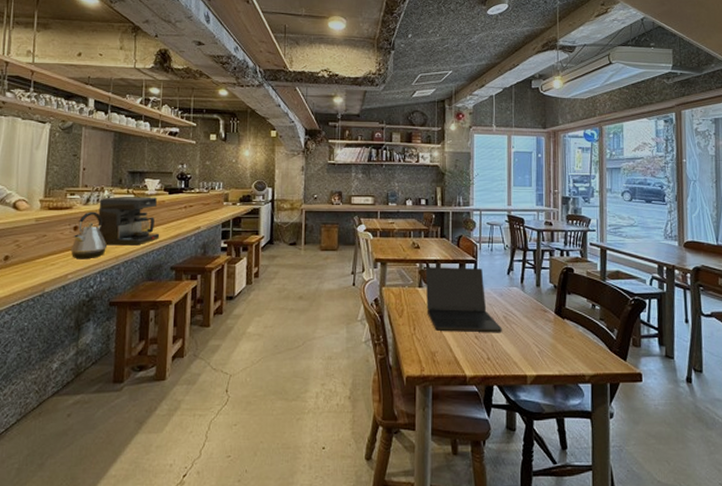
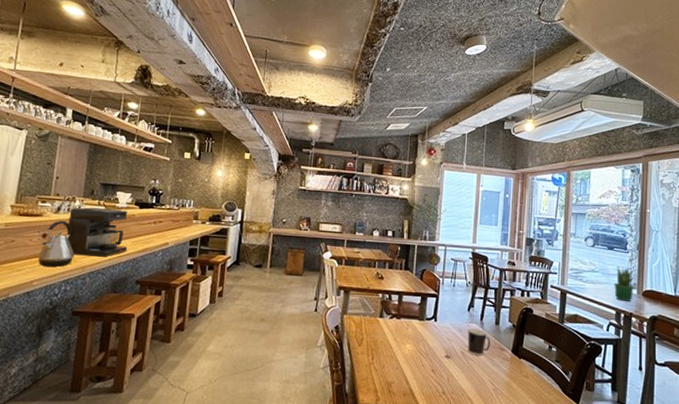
laptop: present [425,266,502,333] -> none [386,297,459,368]
mug: none [509,292,532,319] -> present [467,329,490,356]
planter: none [653,219,676,254] -> present [613,267,636,301]

